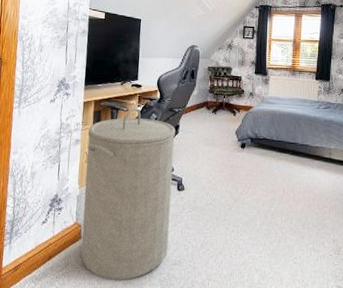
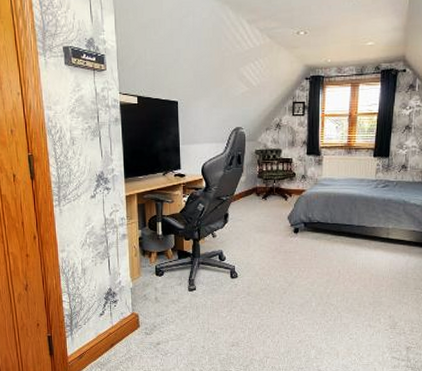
laundry hamper: present [81,108,175,281] -> none [134,199,225,362]

